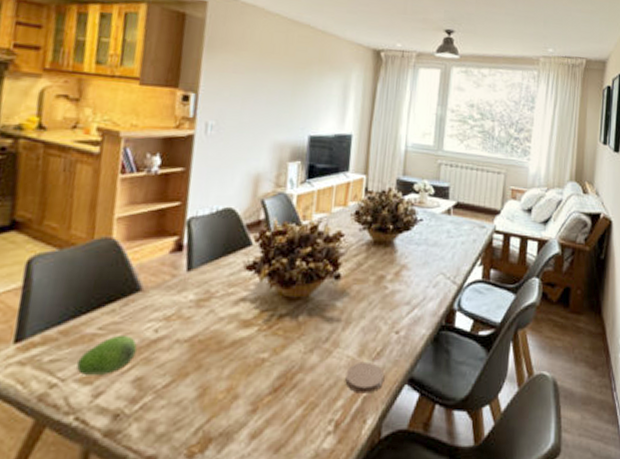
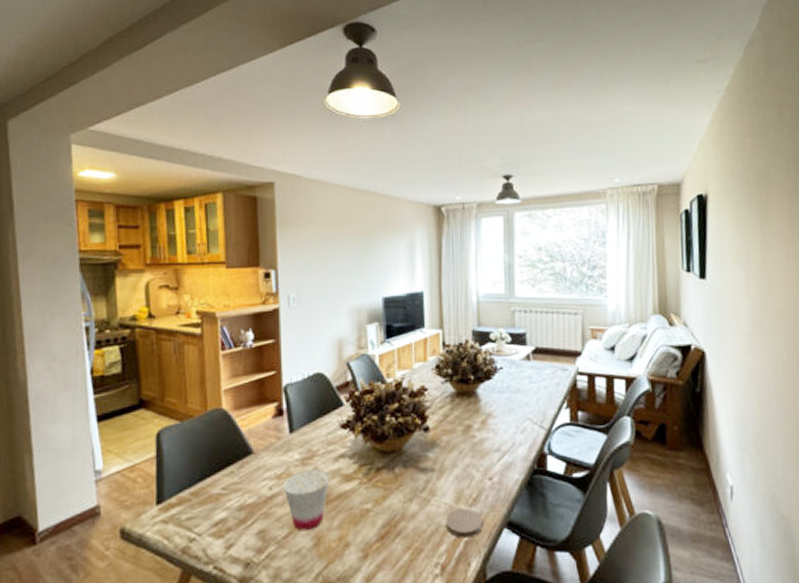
fruit: present [76,334,137,375] -> none [209,493,256,530]
cup: none [171,311,226,380] -> present [284,468,329,531]

